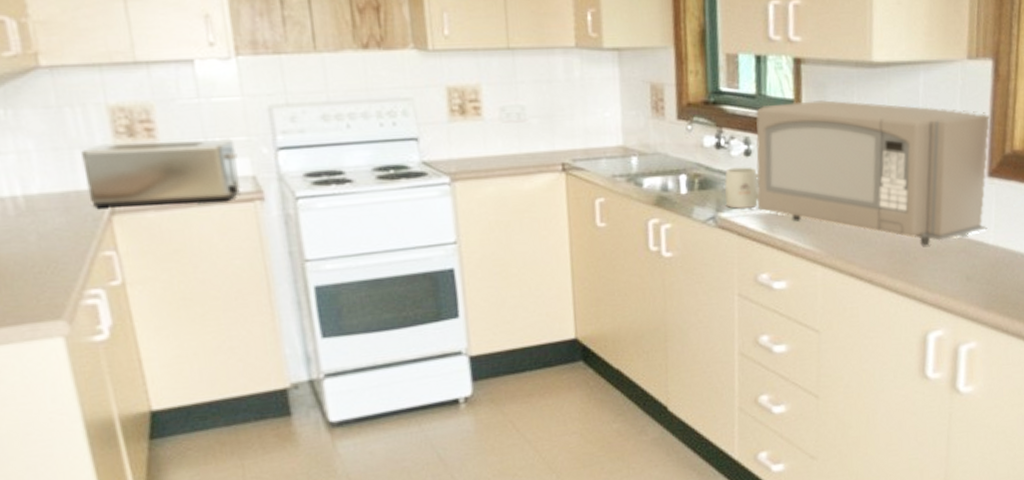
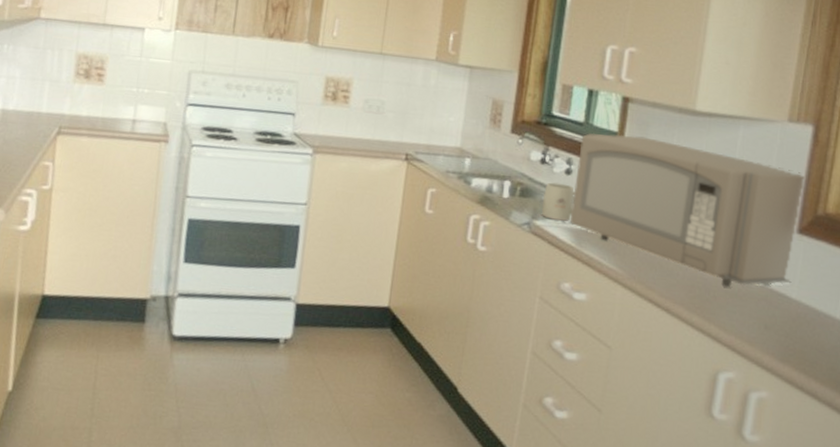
toaster: present [81,139,241,208] -> none [45,80,158,138]

